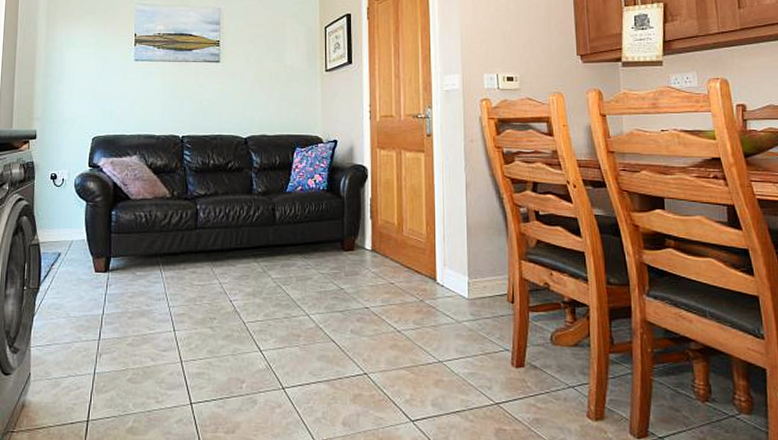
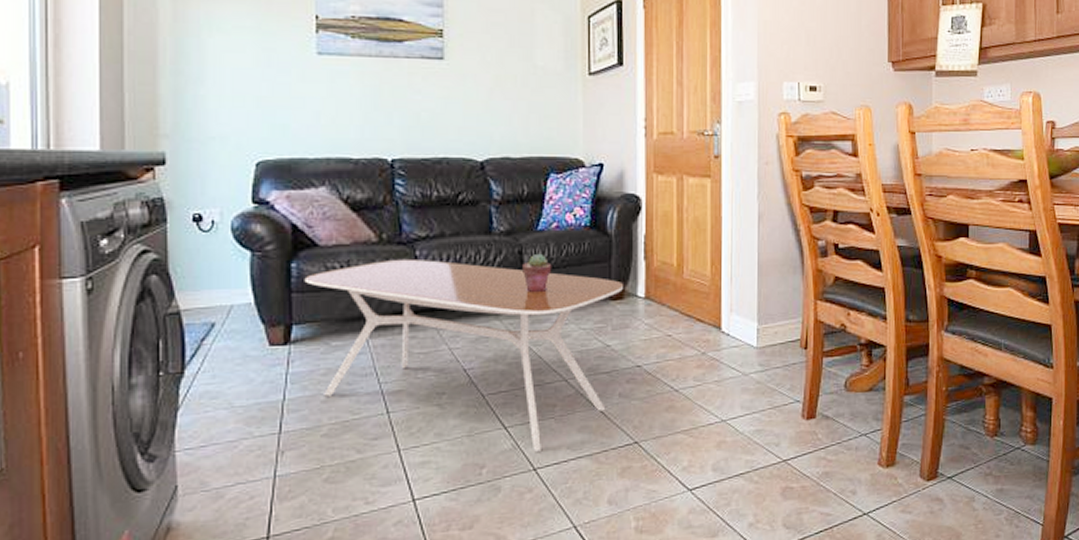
coffee table: none [120,211,353,373] -> present [304,258,623,452]
potted succulent: none [275,210,298,242] -> present [523,253,552,293]

